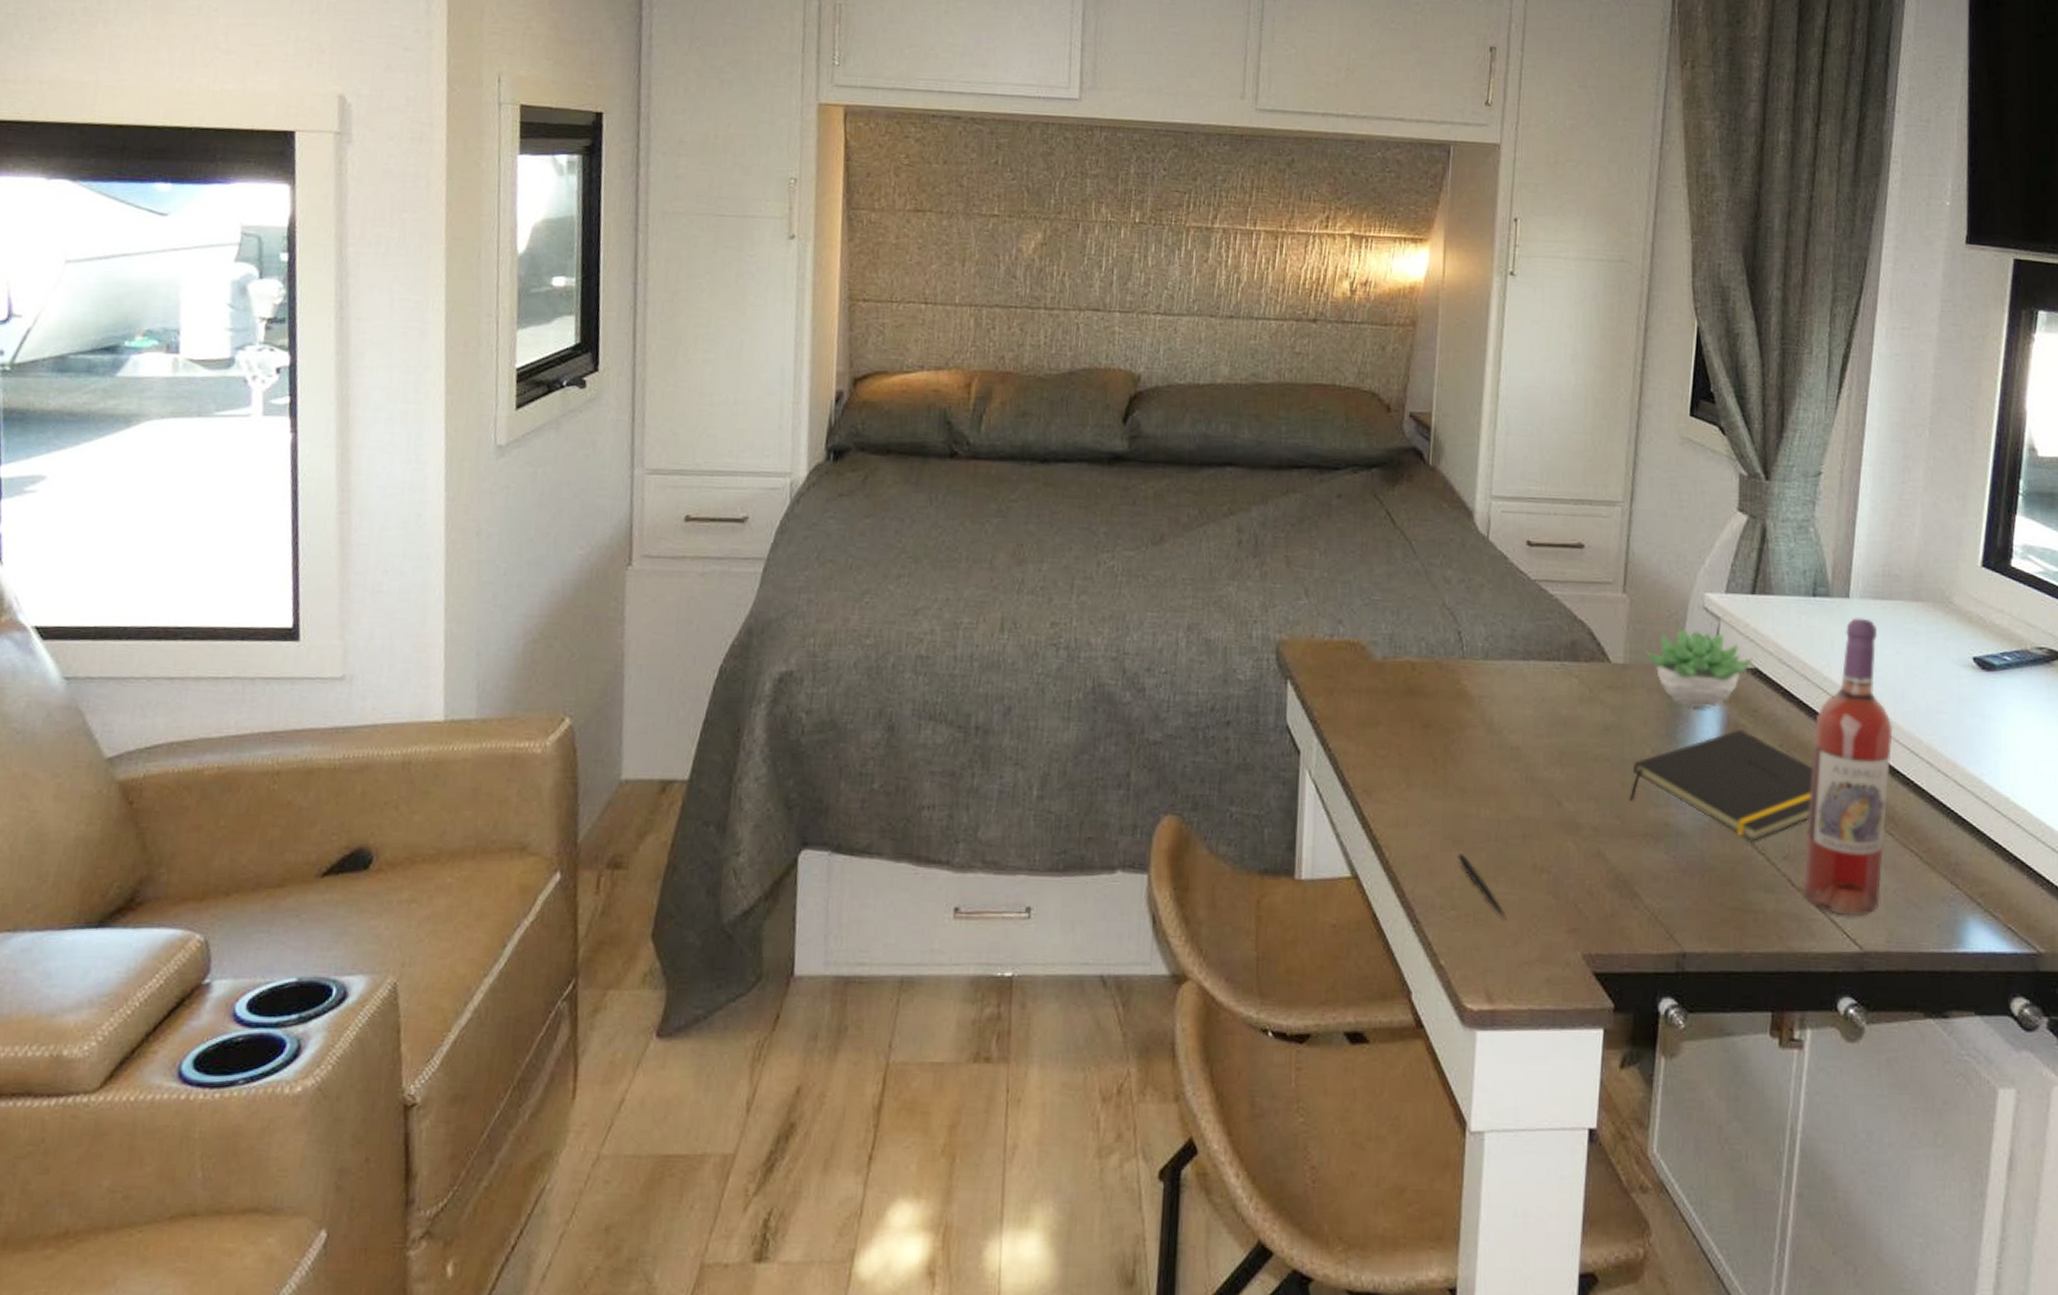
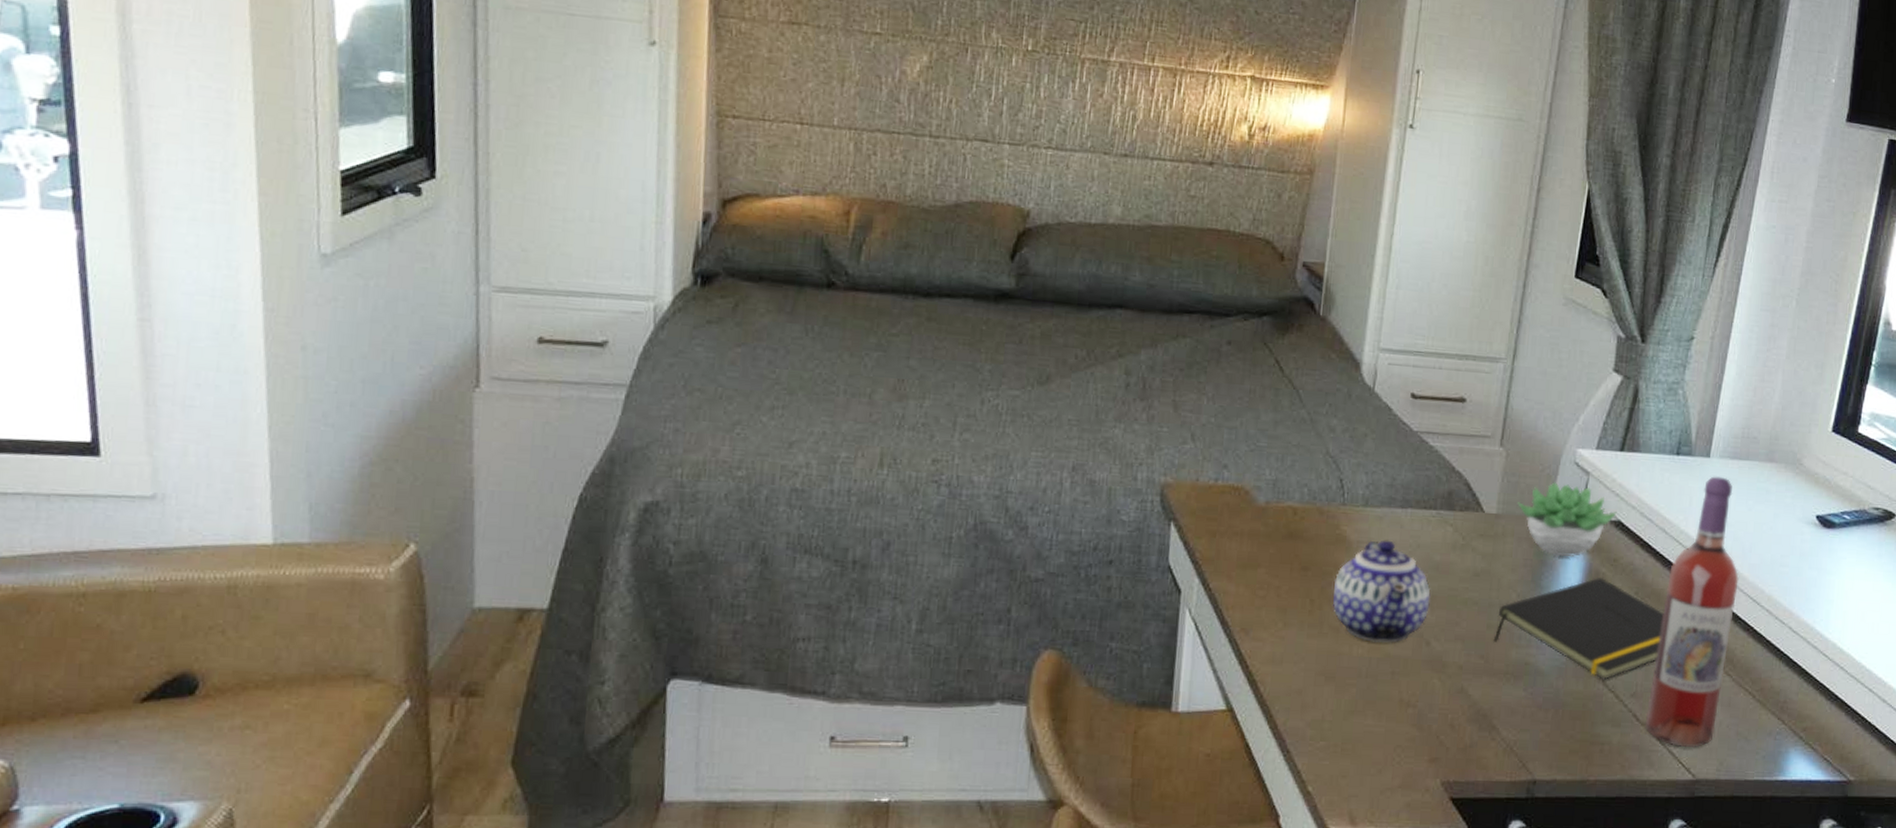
teapot: none [1456,694,1559,804] -> present [1333,540,1431,643]
pen: present [1457,854,1507,920] -> none [1329,689,1373,751]

